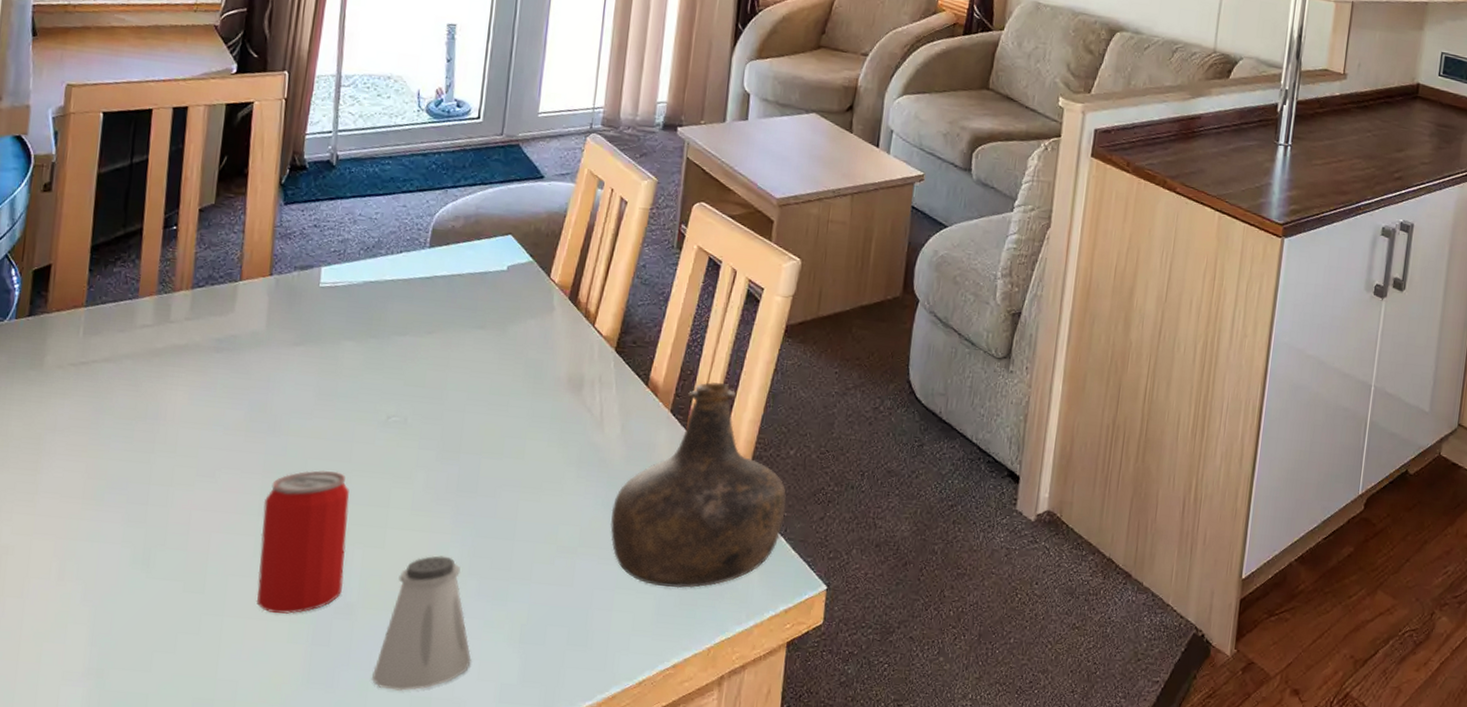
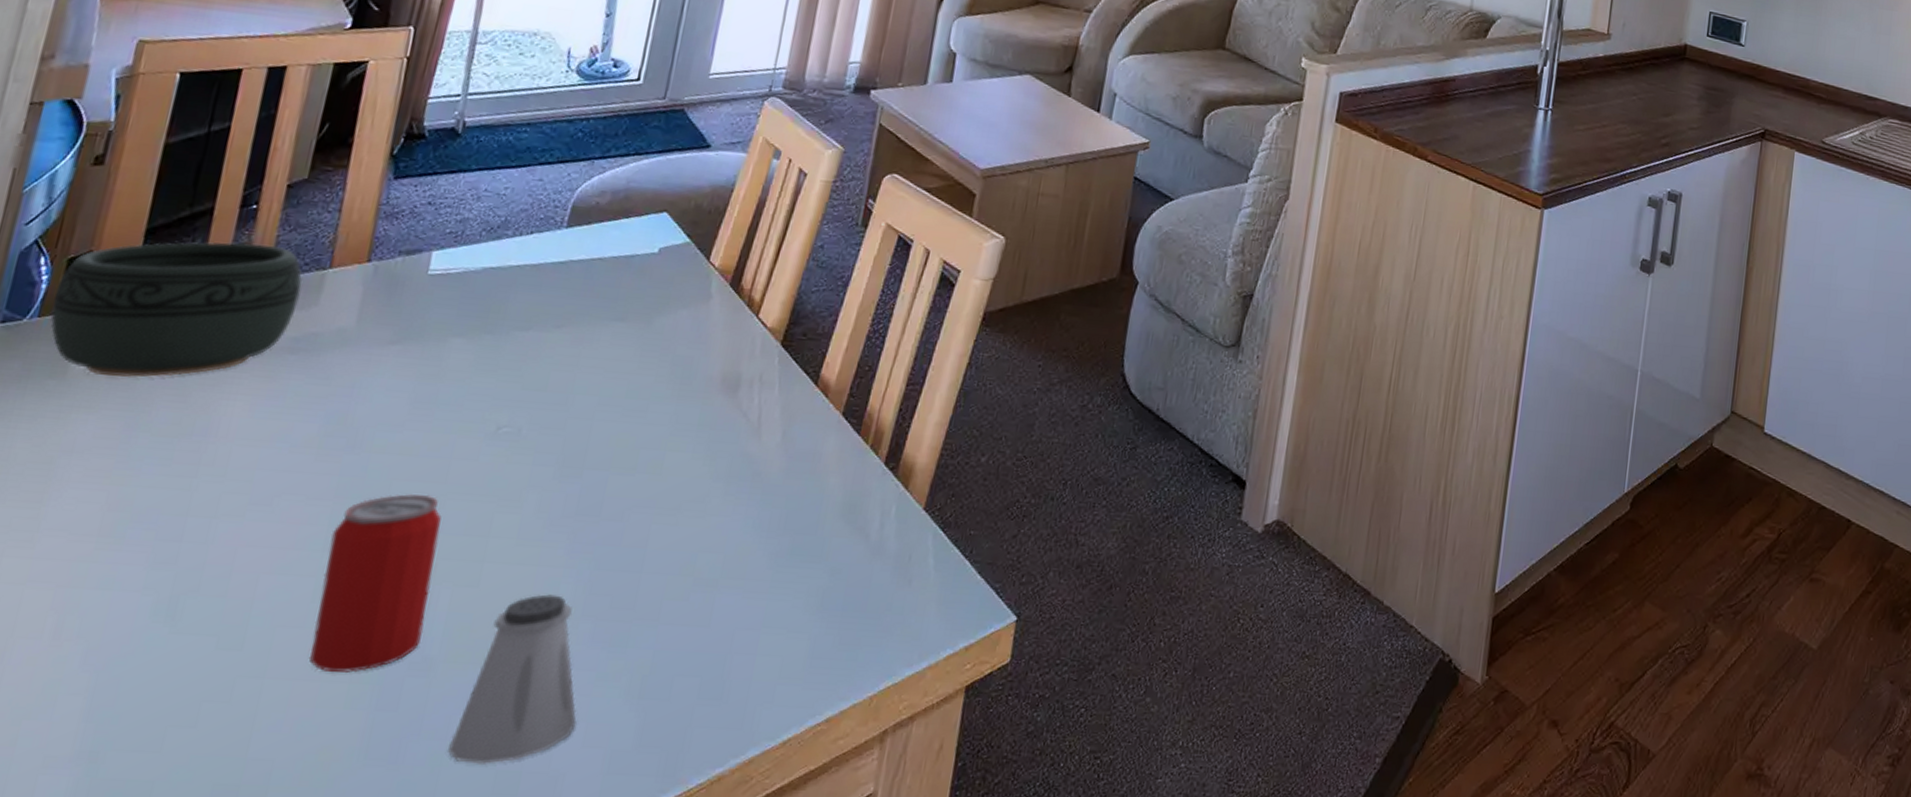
bowl: none [24,257,220,370] -> present [50,242,303,378]
bottle: present [610,382,787,588] -> none [760,379,975,625]

